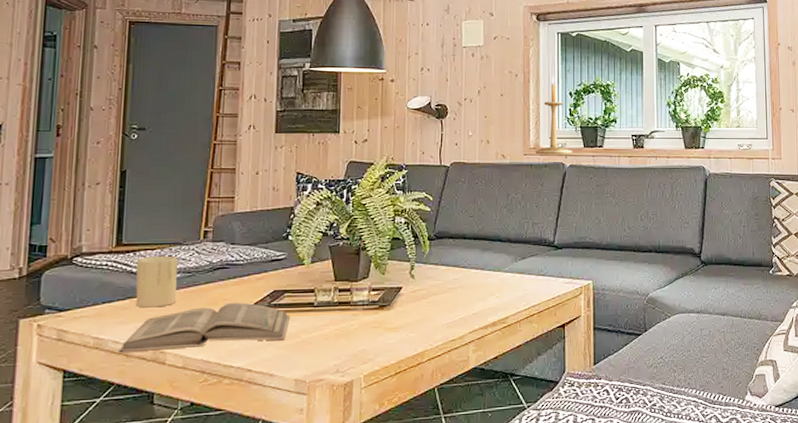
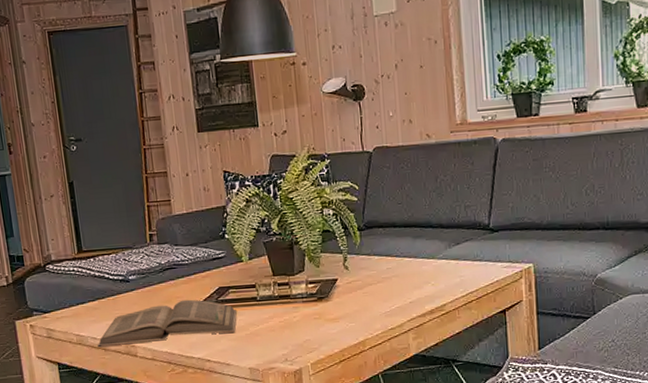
candle: present [135,255,179,308] -> none [97,259,137,308]
candlestick: present [535,75,572,155] -> none [462,37,504,131]

